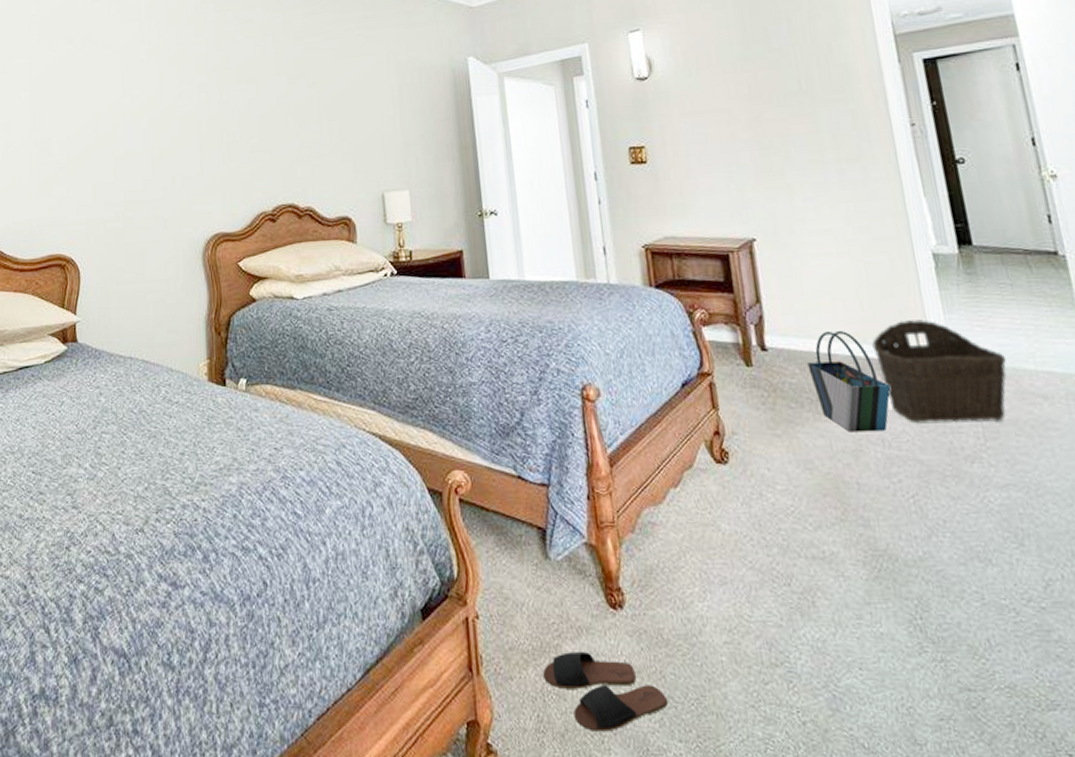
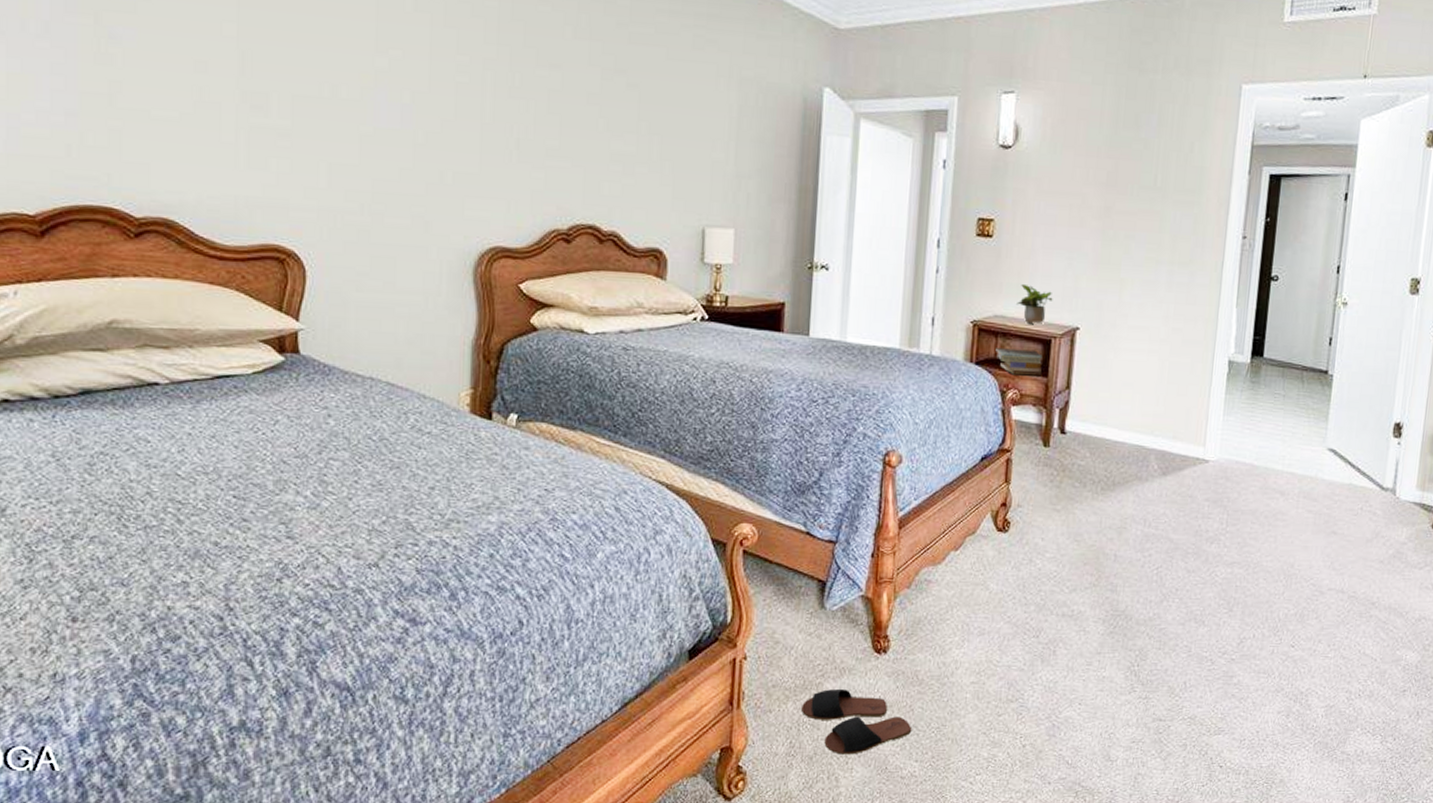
books: none [673,267,728,295] -> present [996,348,1043,376]
potted plant: none [685,203,721,241] -> present [1017,285,1053,324]
tote bag: present [807,330,891,433] -> none [1098,420,1164,513]
wicker basket: present [872,320,1007,422] -> none [1157,418,1261,511]

